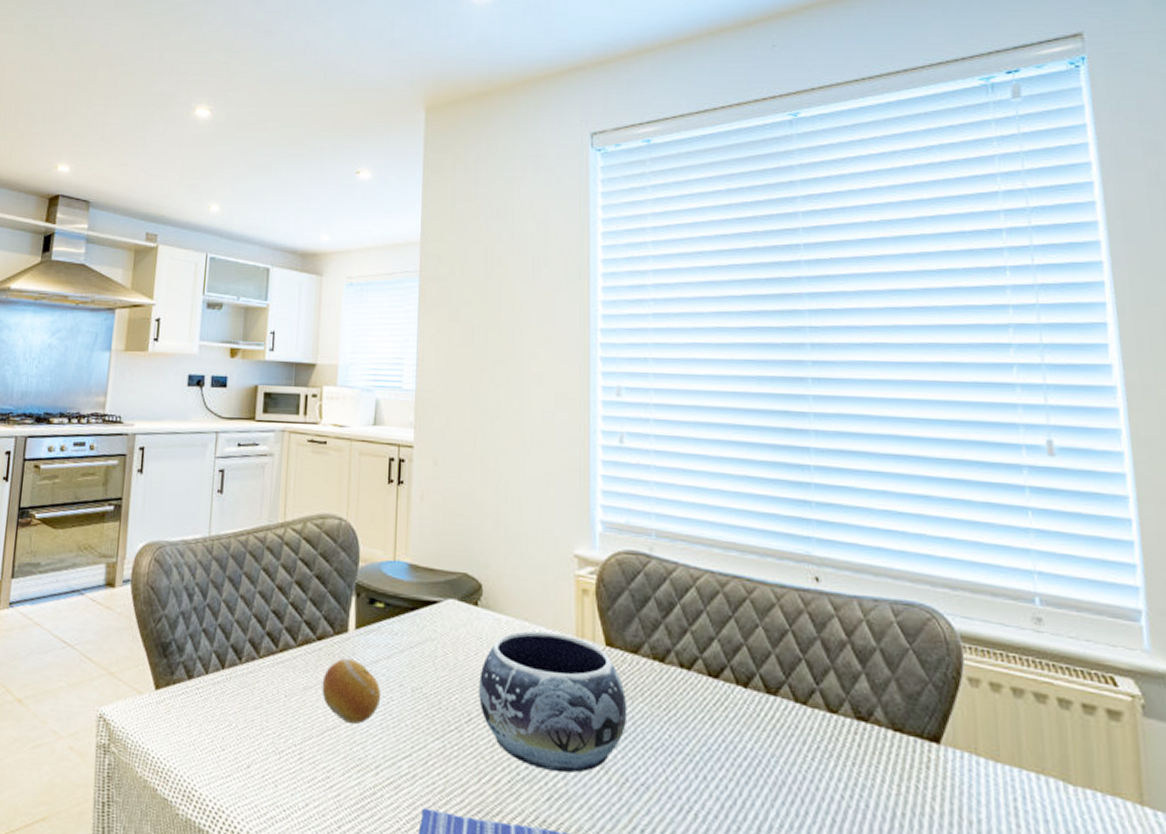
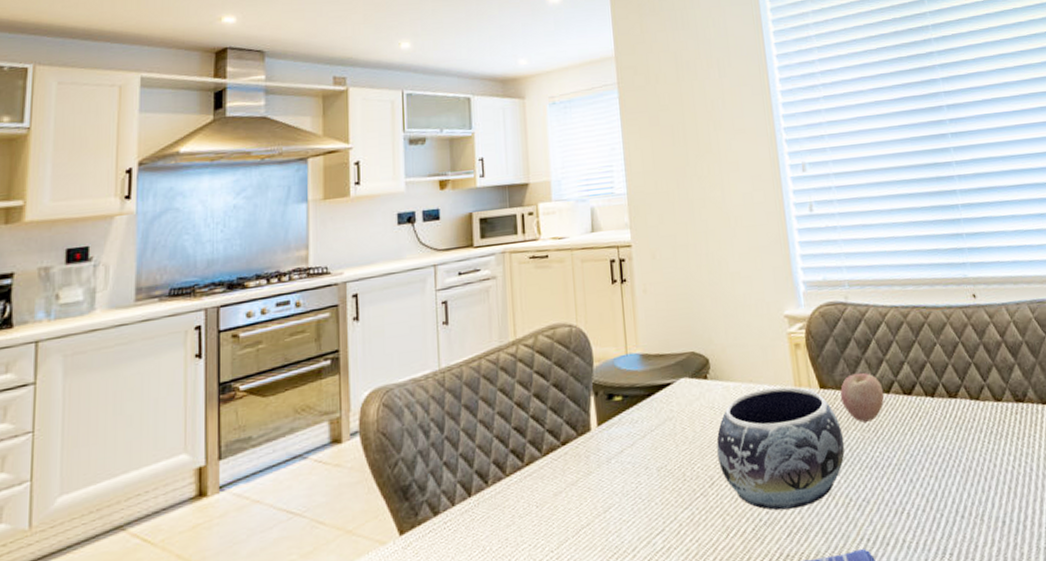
fruit: present [322,658,382,724] -> none [571,454,630,517]
apple: none [629,637,684,697] -> present [840,372,885,423]

